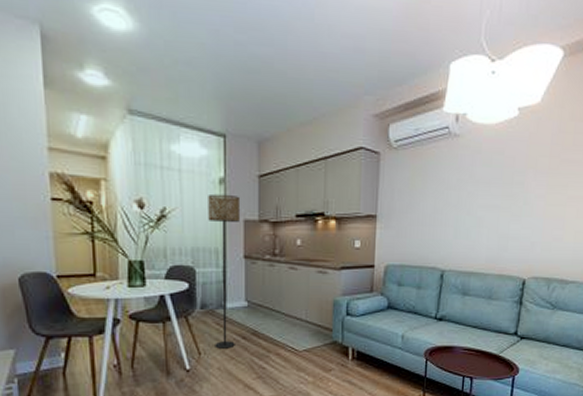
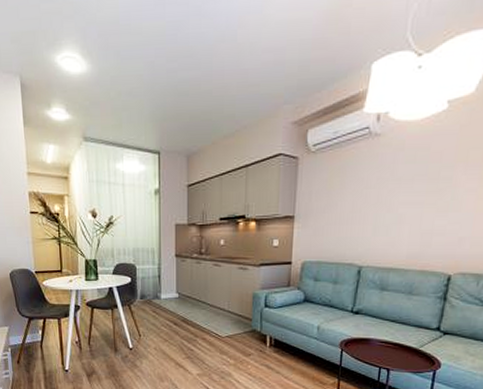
floor lamp: present [208,193,241,349] -> none [146,202,173,332]

